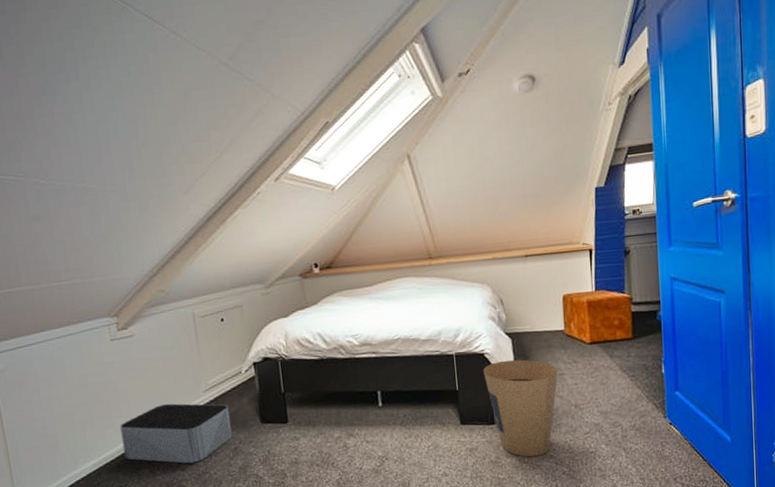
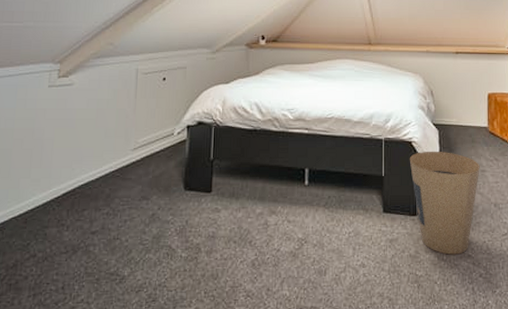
storage bin: present [120,403,232,464] -> none [34,159,154,227]

